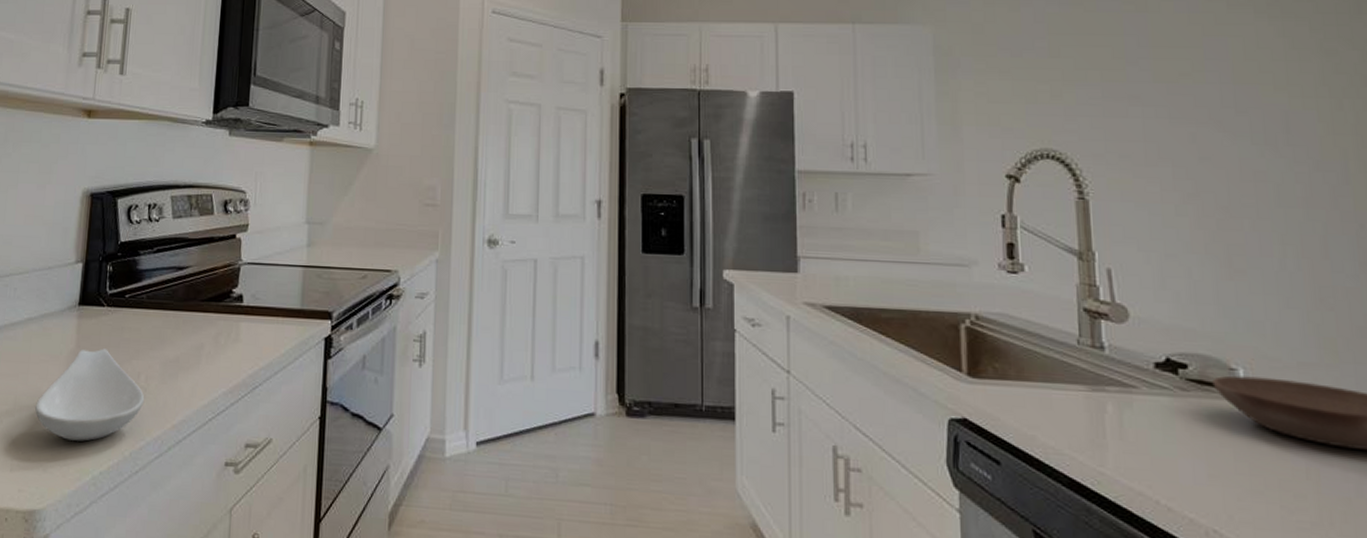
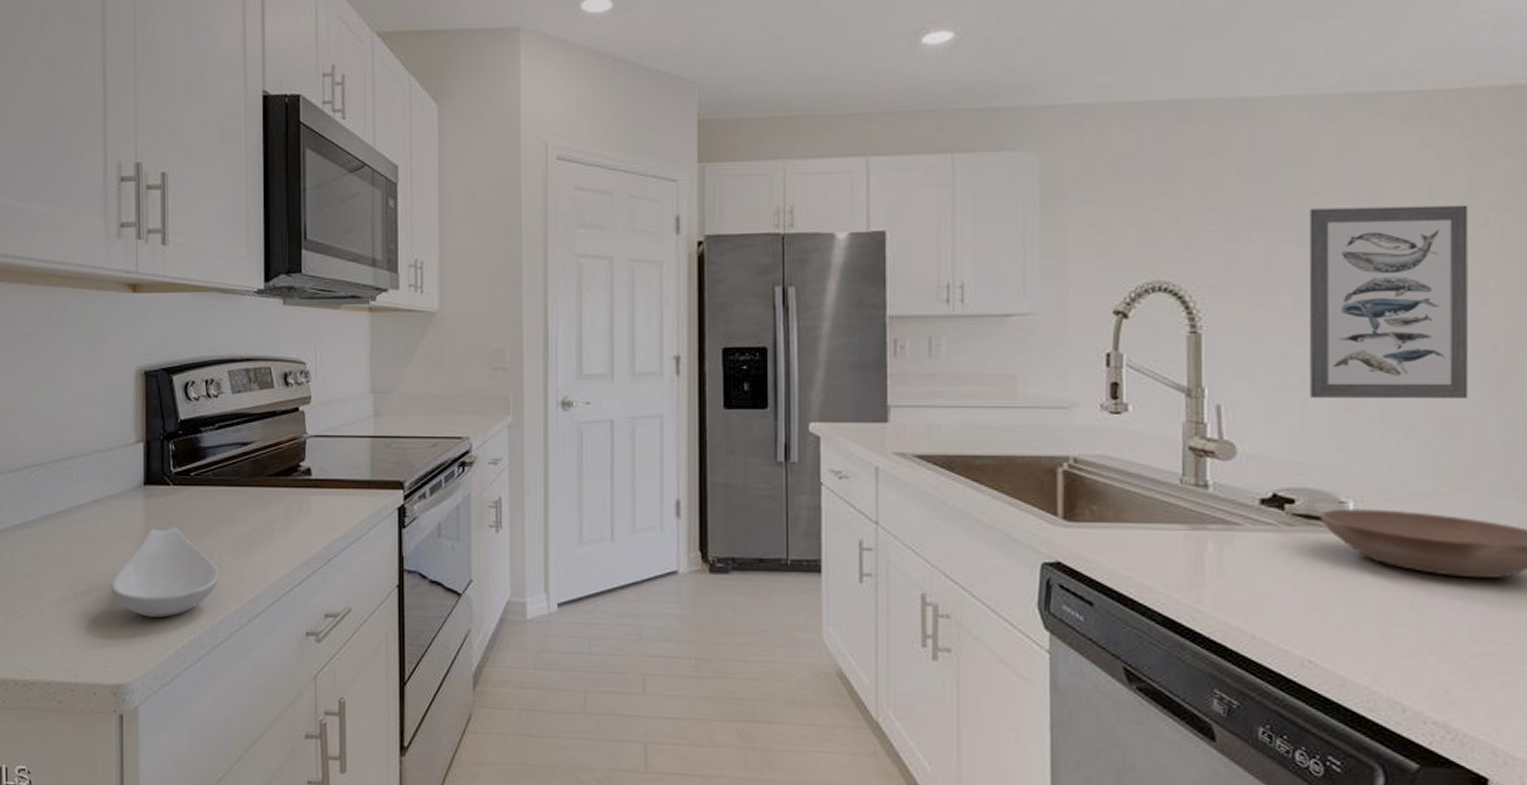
wall art: none [1180,88,1342,272] -> present [1309,205,1469,398]

